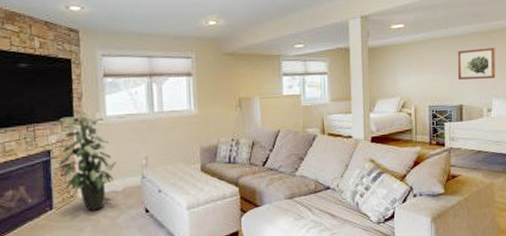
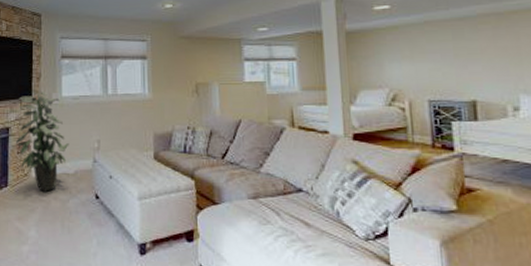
wall art: present [457,48,495,80] -> none [463,32,522,71]

